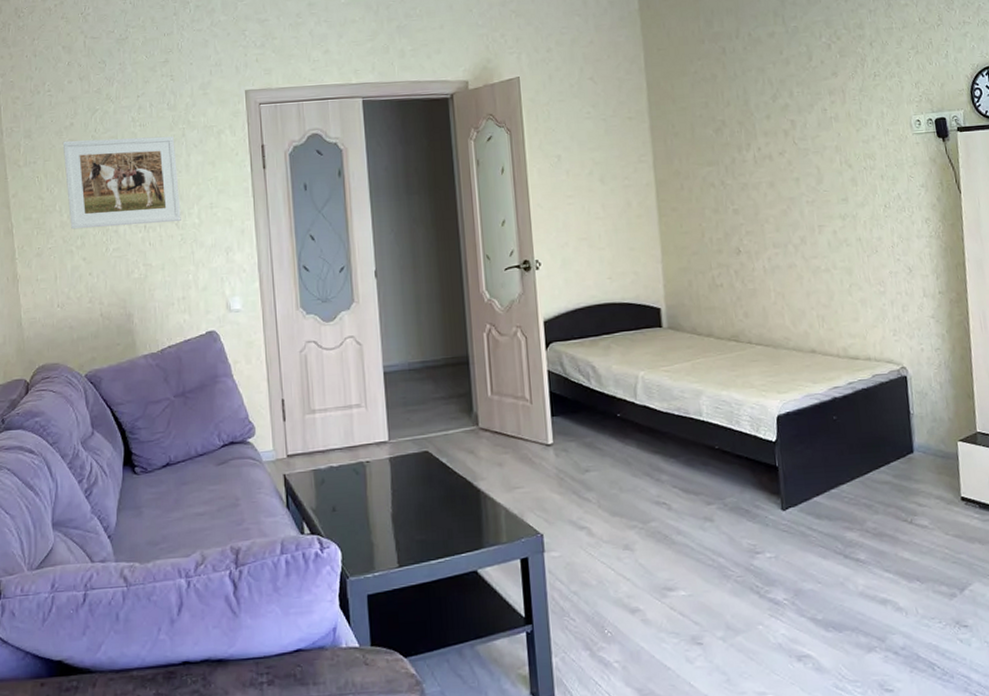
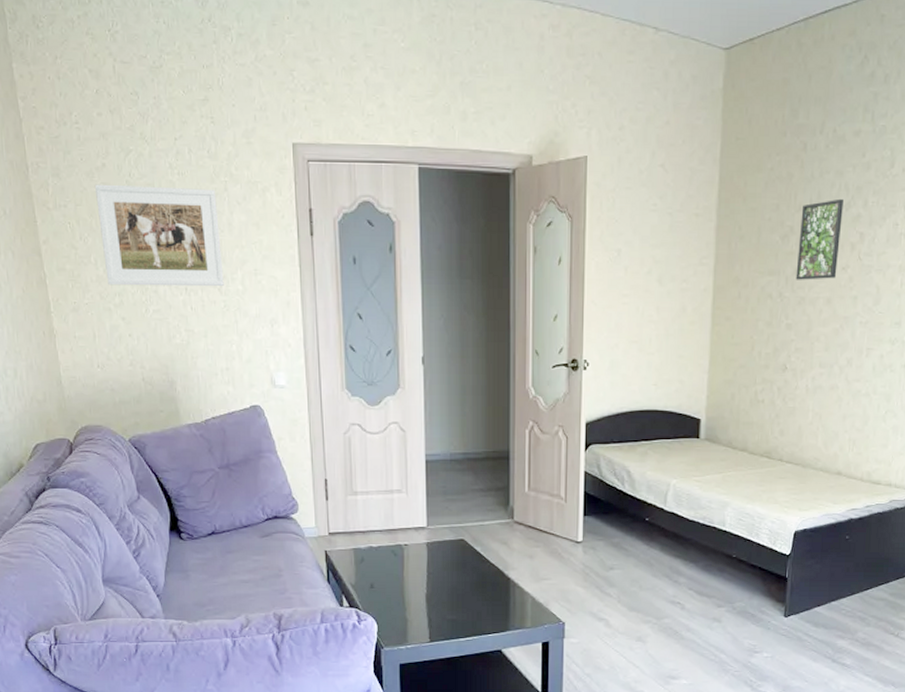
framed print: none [730,92,775,168] -> present [795,198,844,280]

